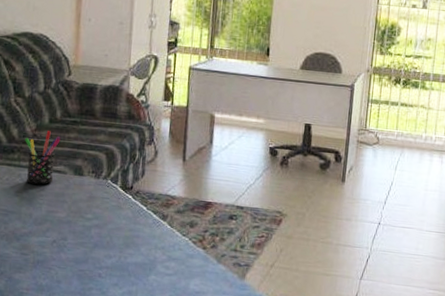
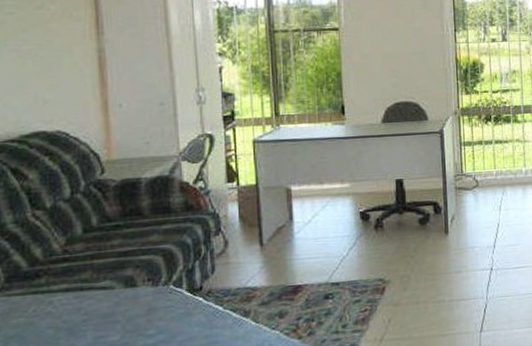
pen holder: present [25,131,61,185] -> none [53,242,101,310]

